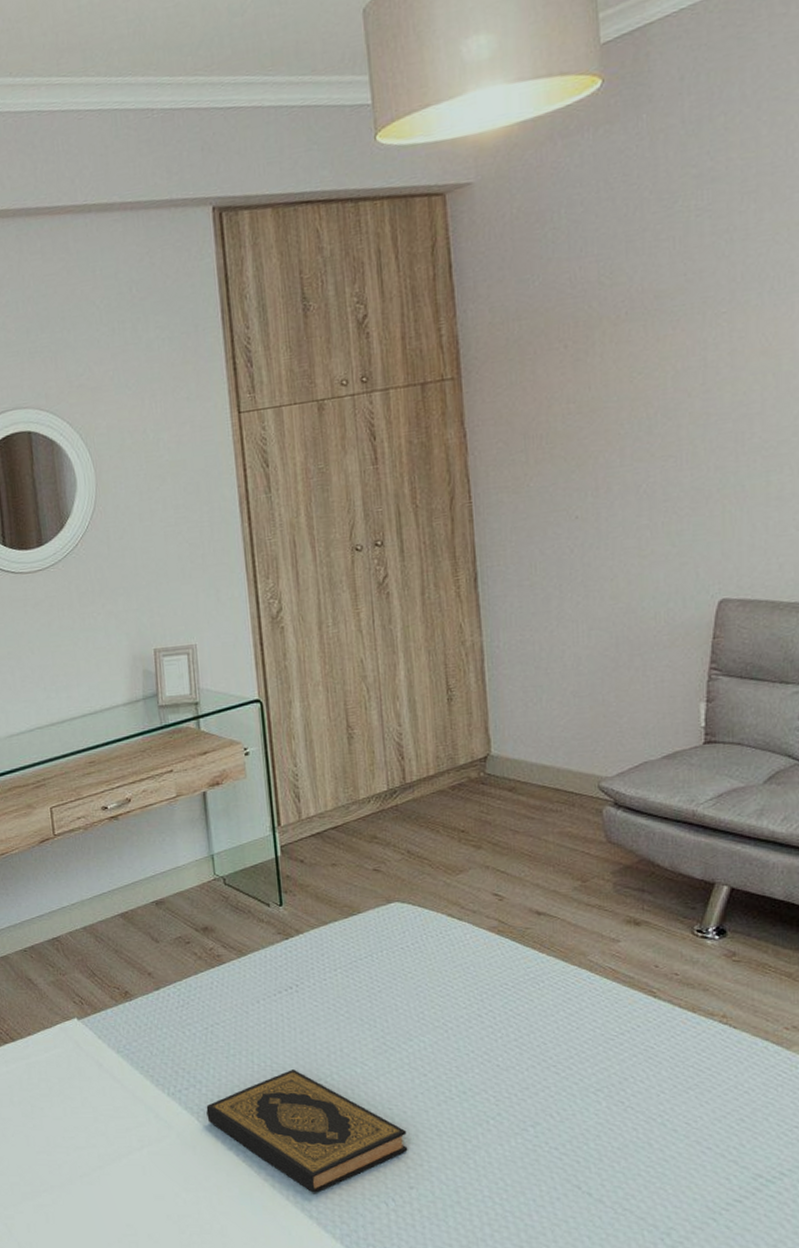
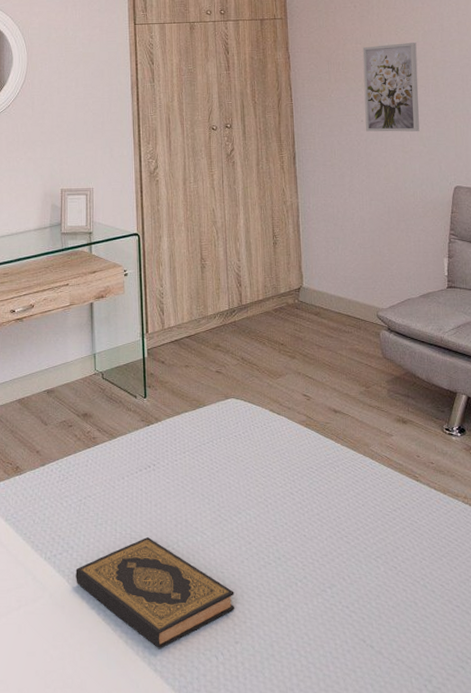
wall art: none [577,391,666,532] -> present [362,43,419,132]

